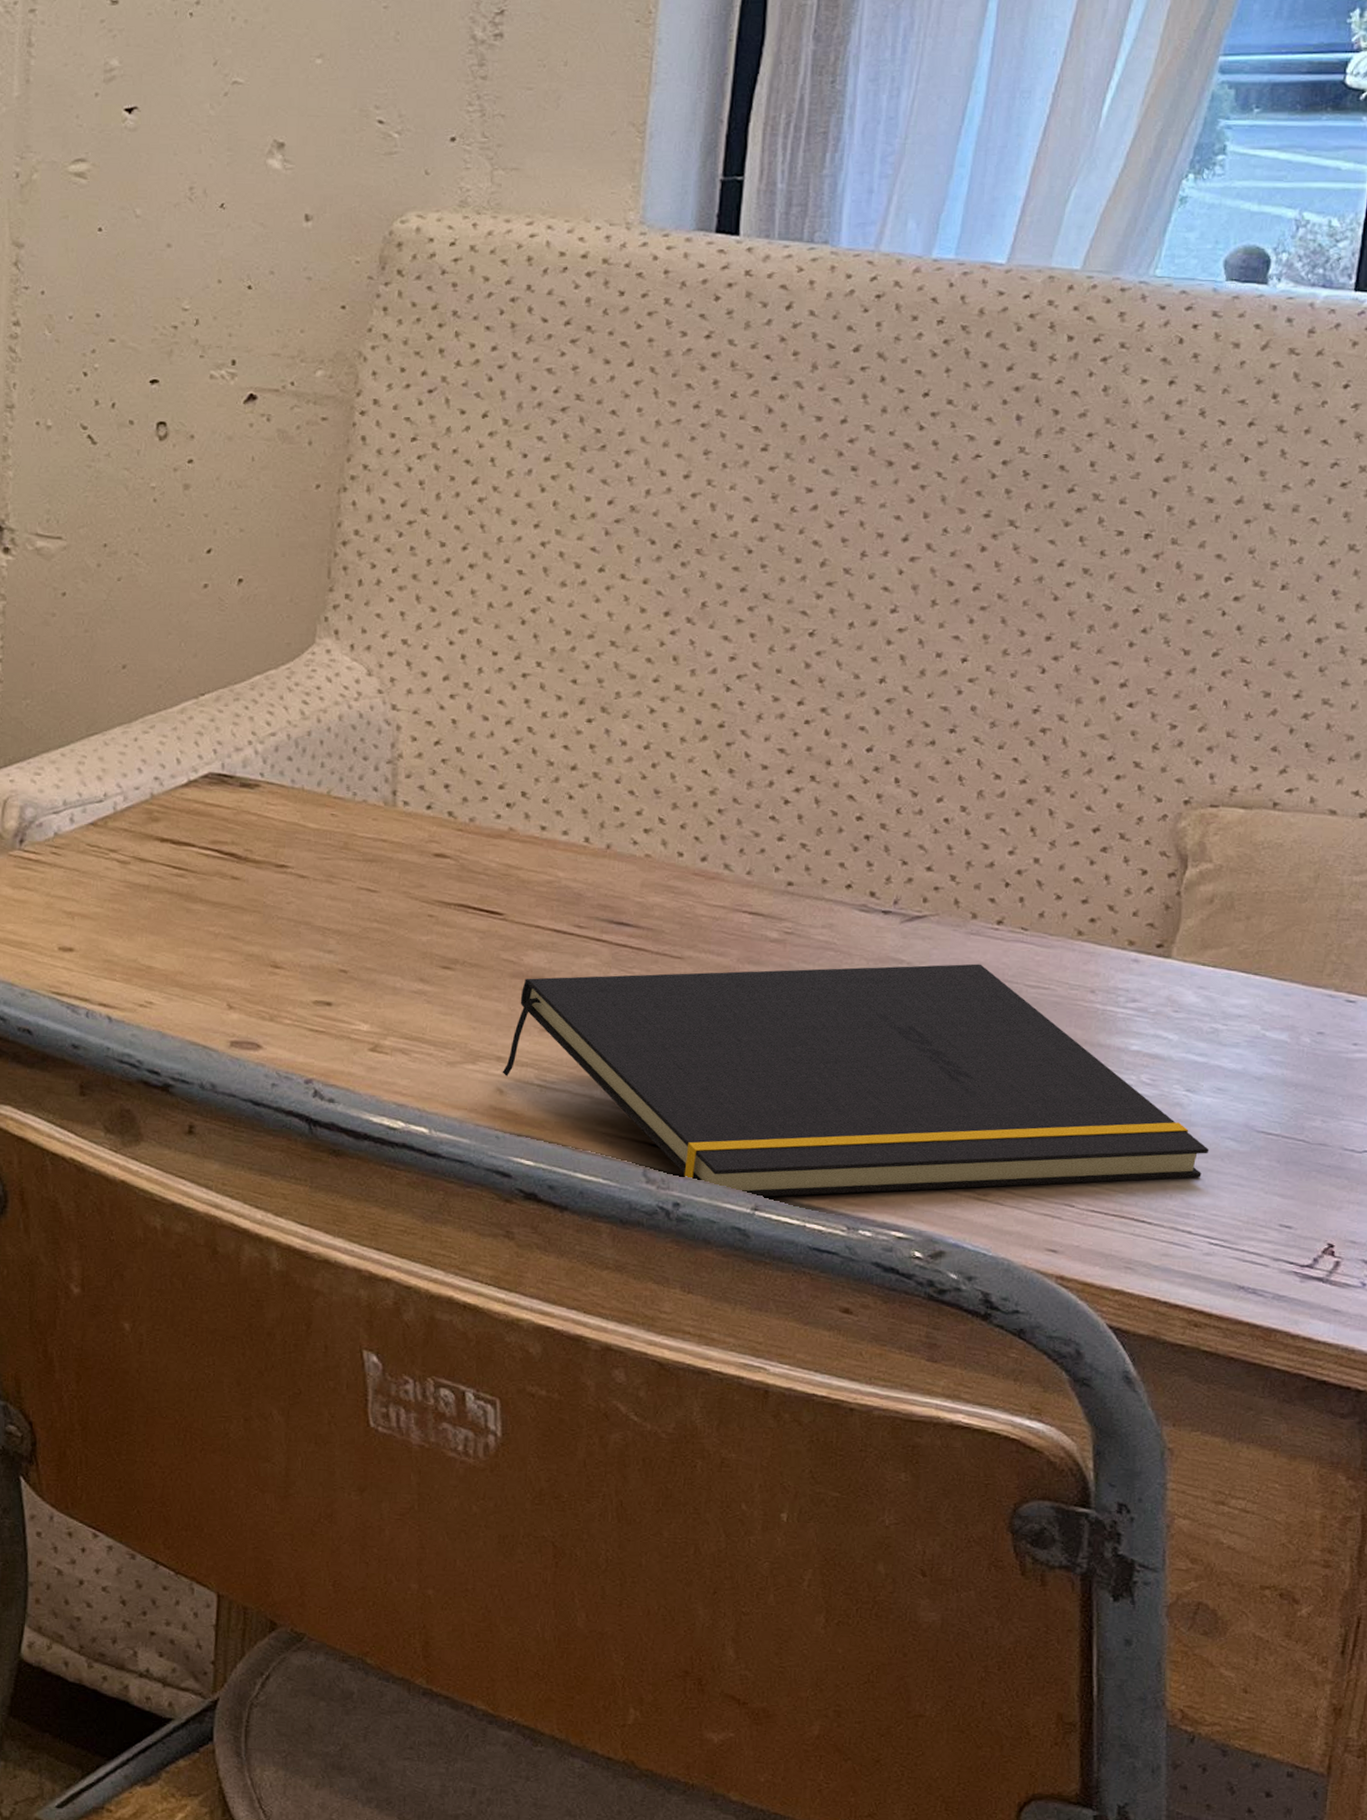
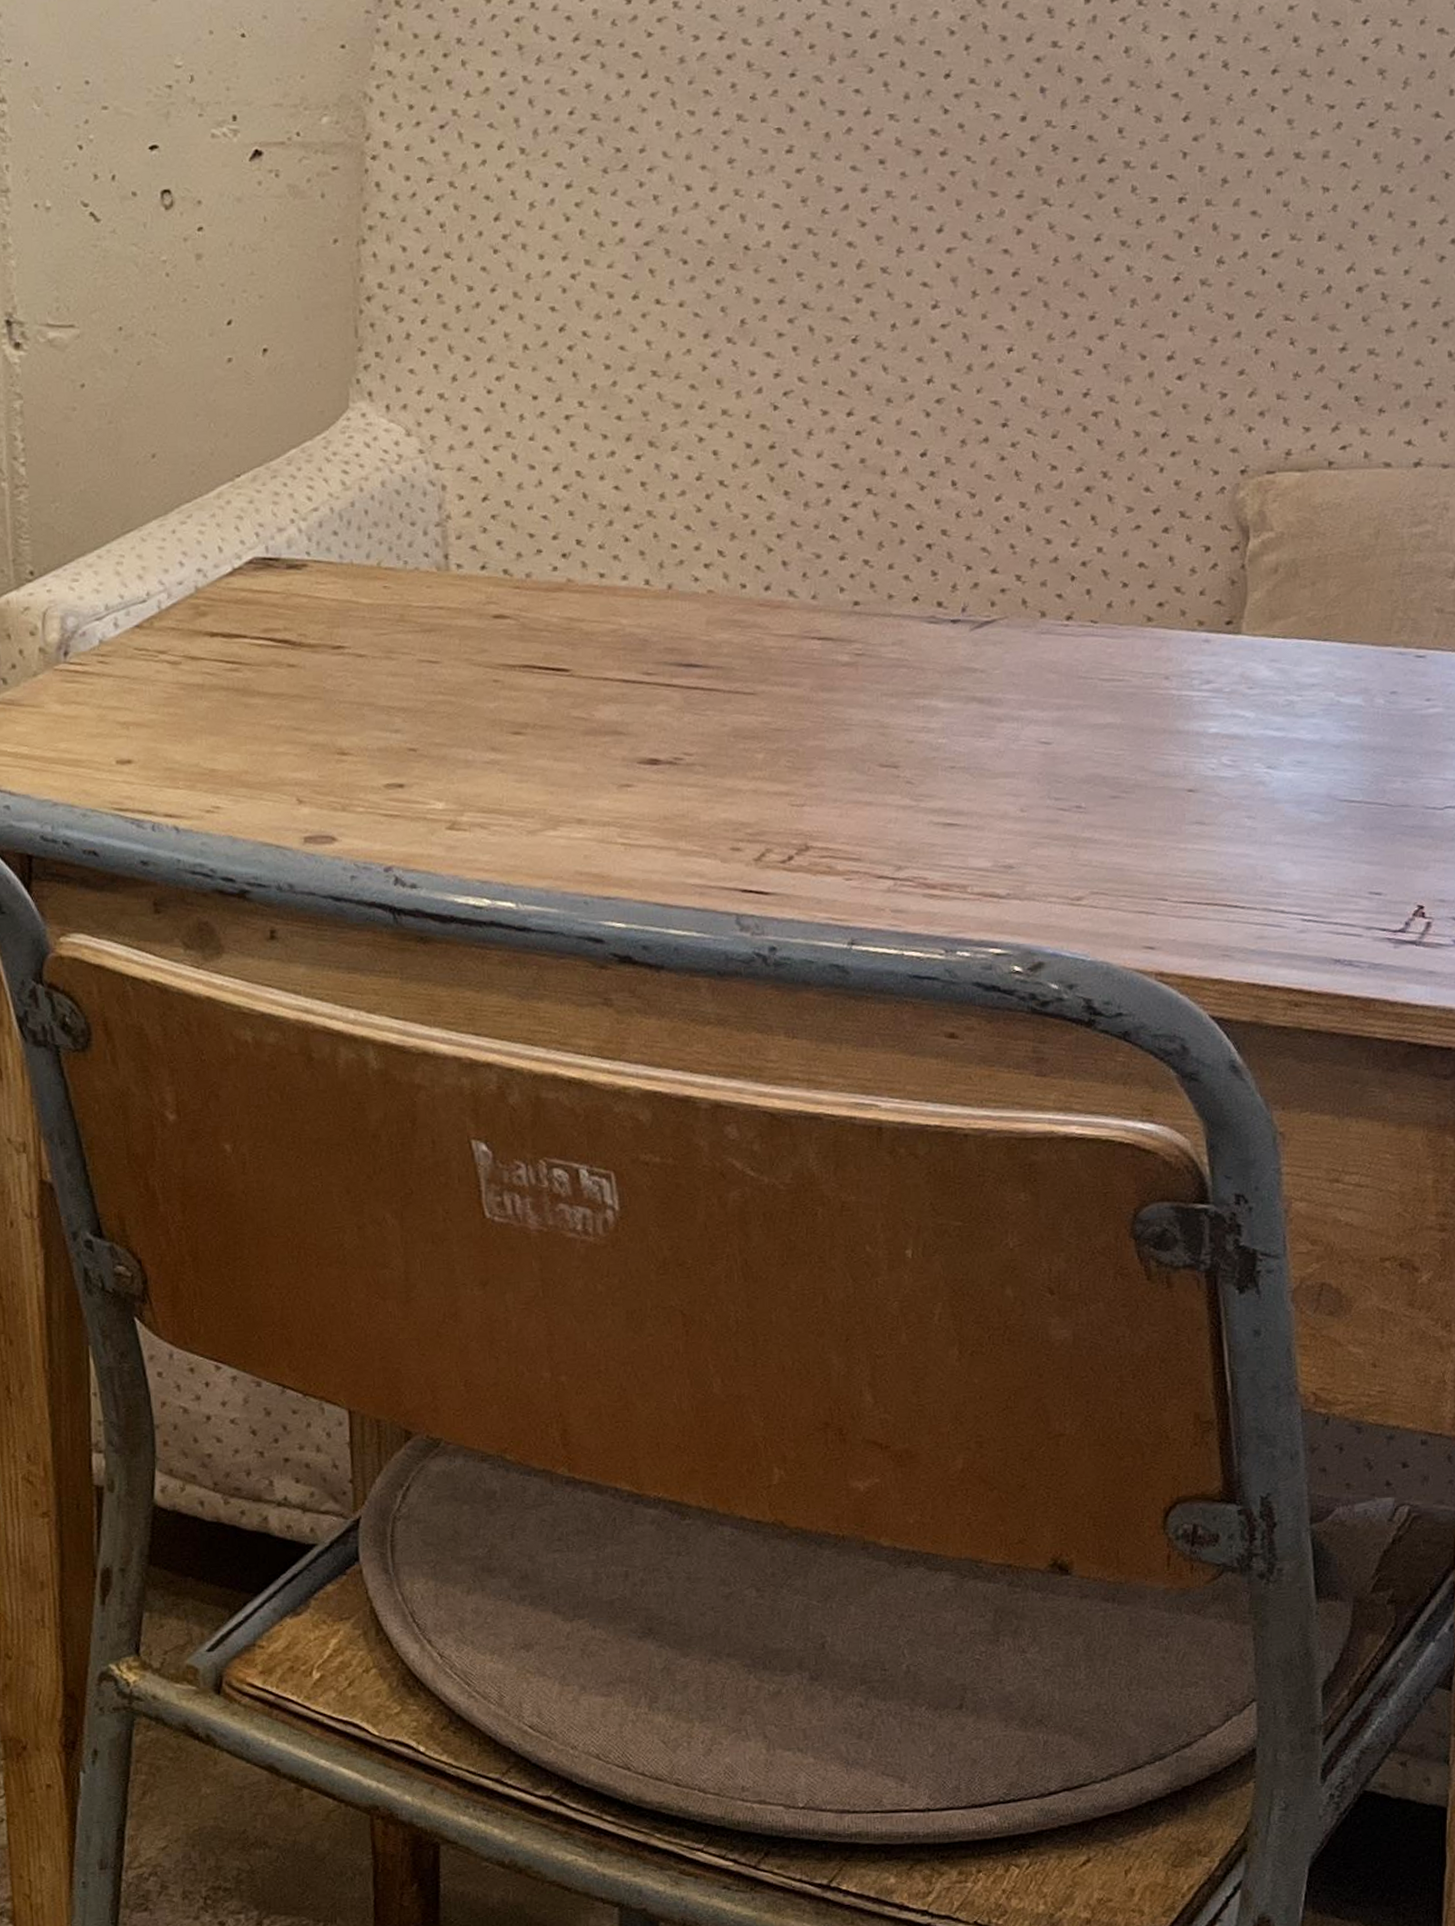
notepad: present [502,963,1209,1198] -> none [584,663,1295,932]

